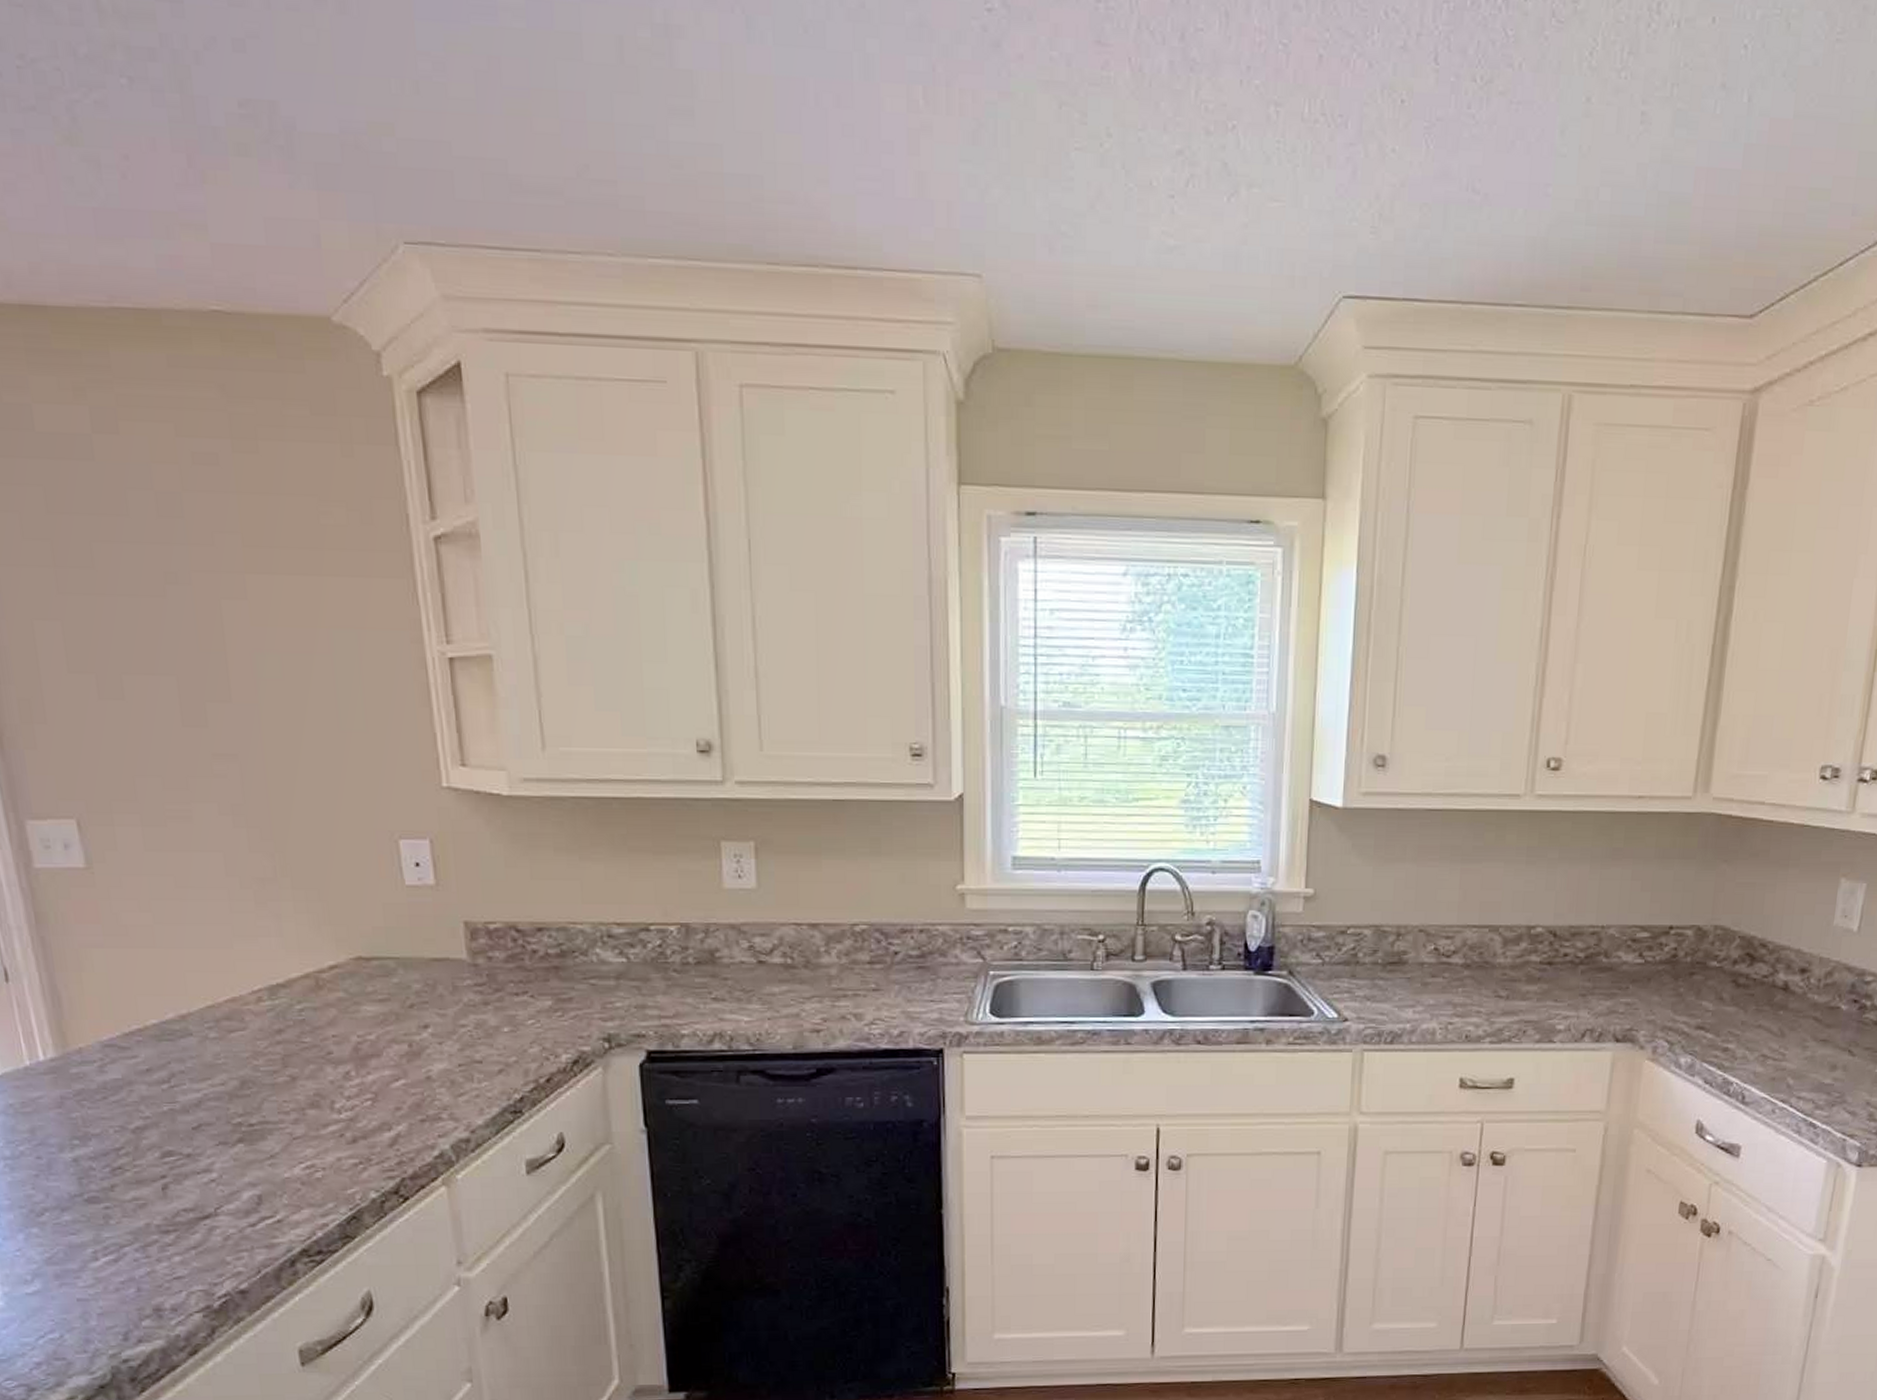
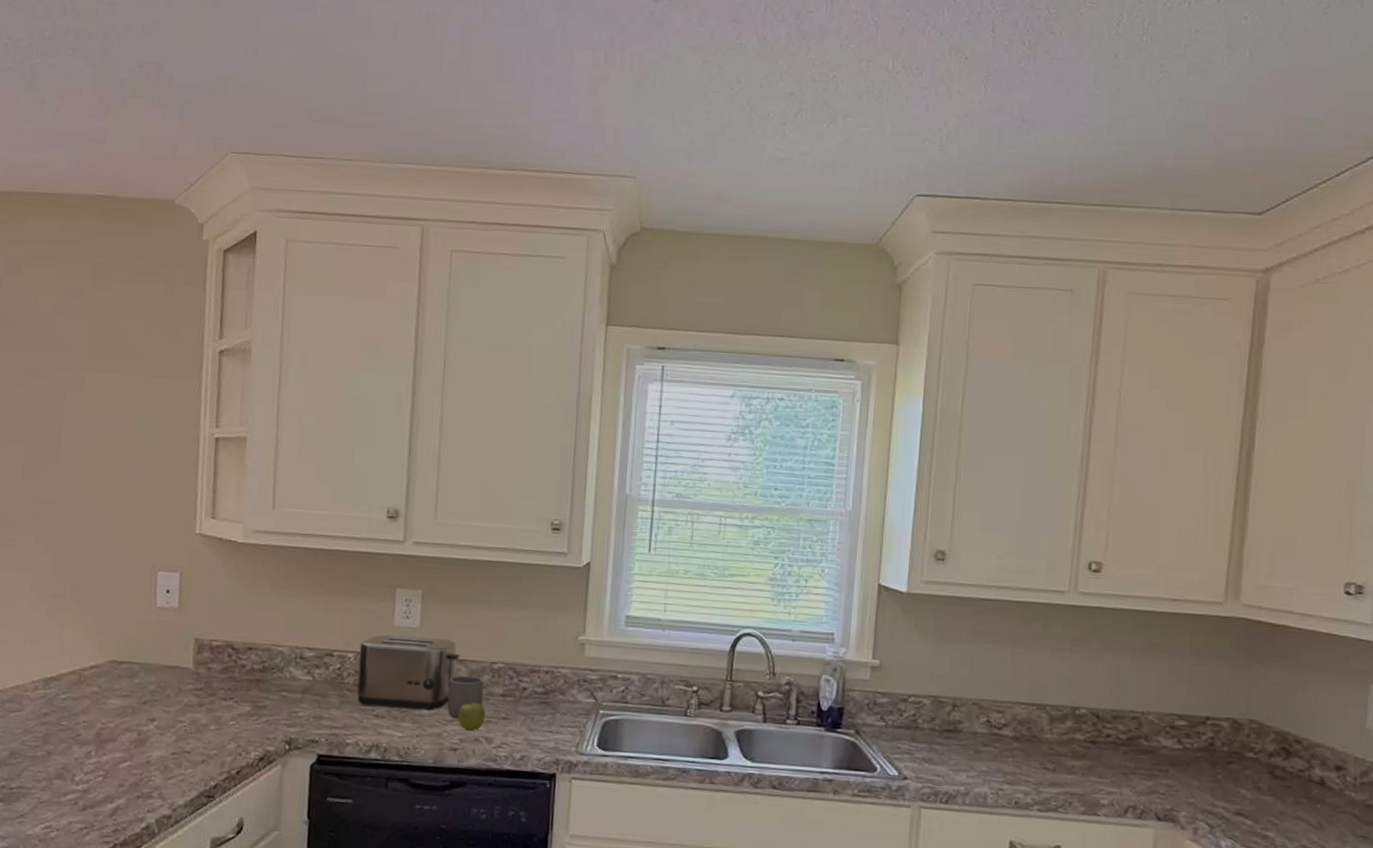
toaster: none [683,900,812,987] -> present [357,634,460,710]
mug: none [801,942,846,995] -> present [447,675,484,719]
fruit: none [817,972,851,1008] -> present [458,701,485,731]

